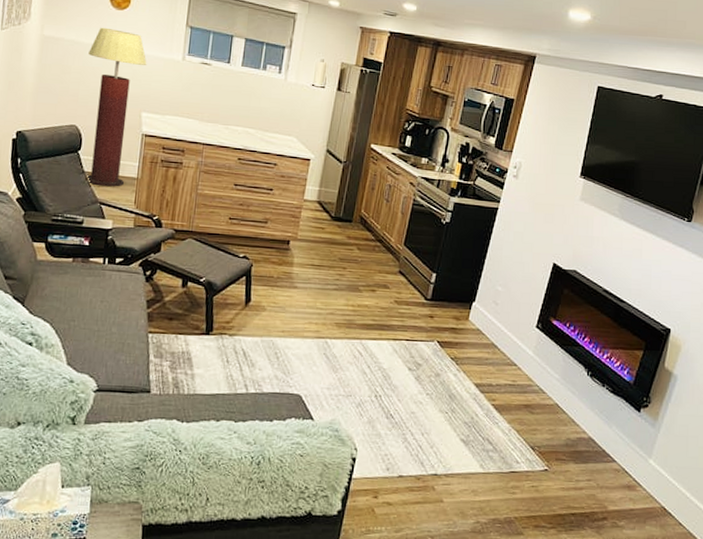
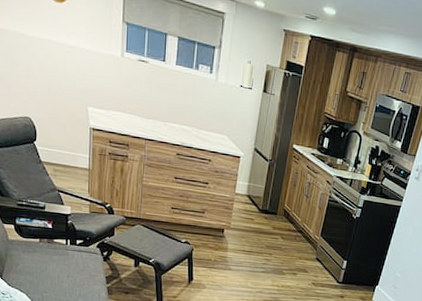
floor lamp: present [86,27,147,187] -> none [34,20,89,177]

